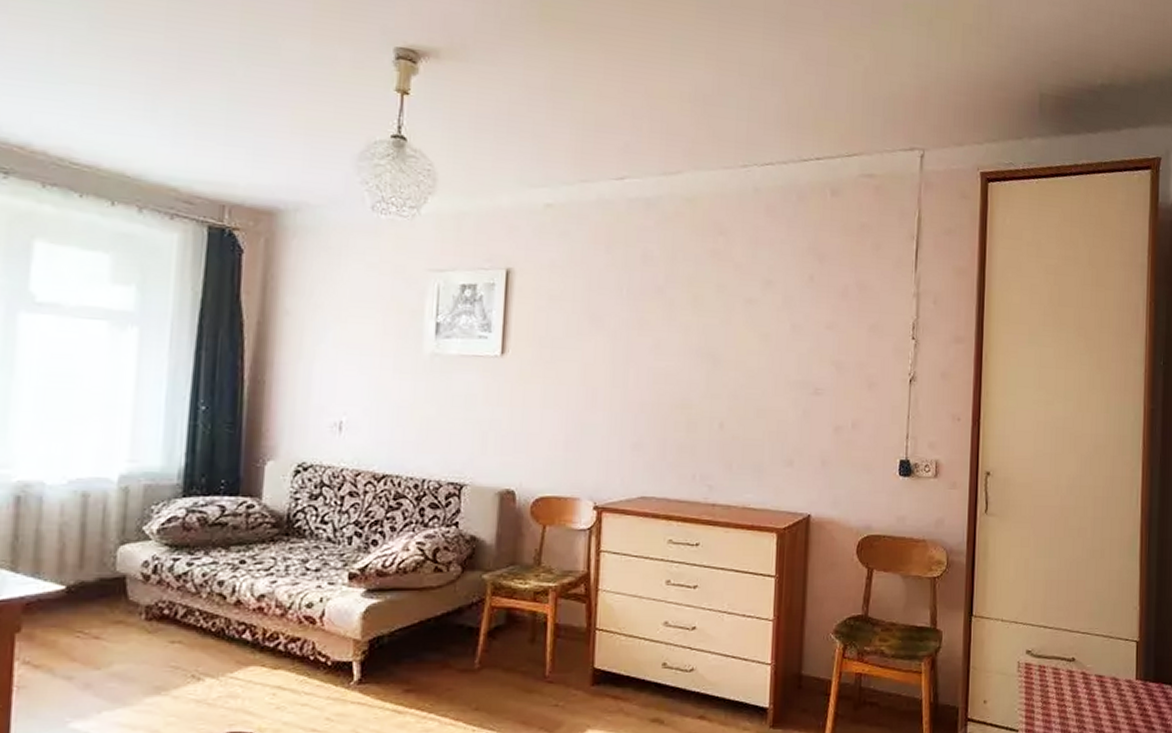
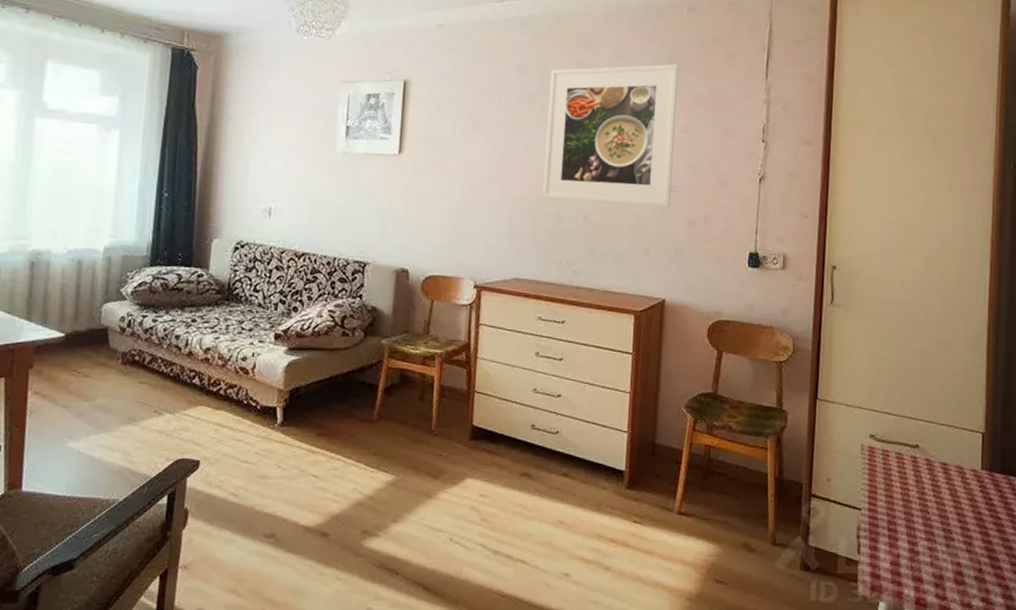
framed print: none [672,253,822,413] -> present [543,64,679,208]

